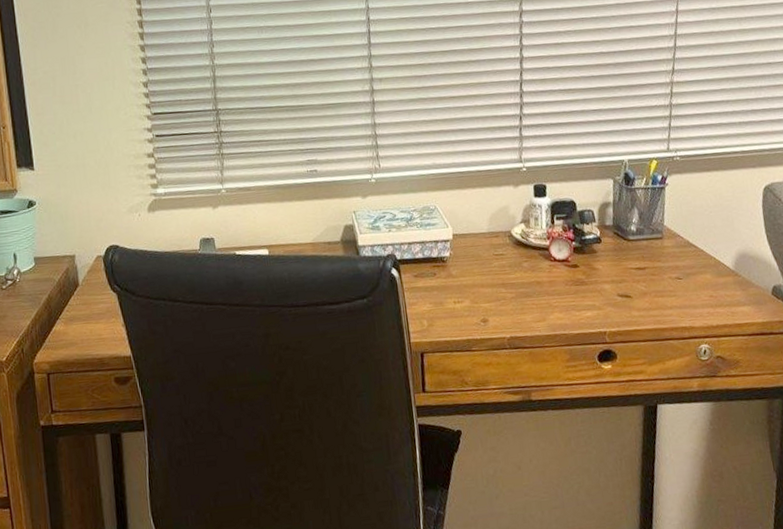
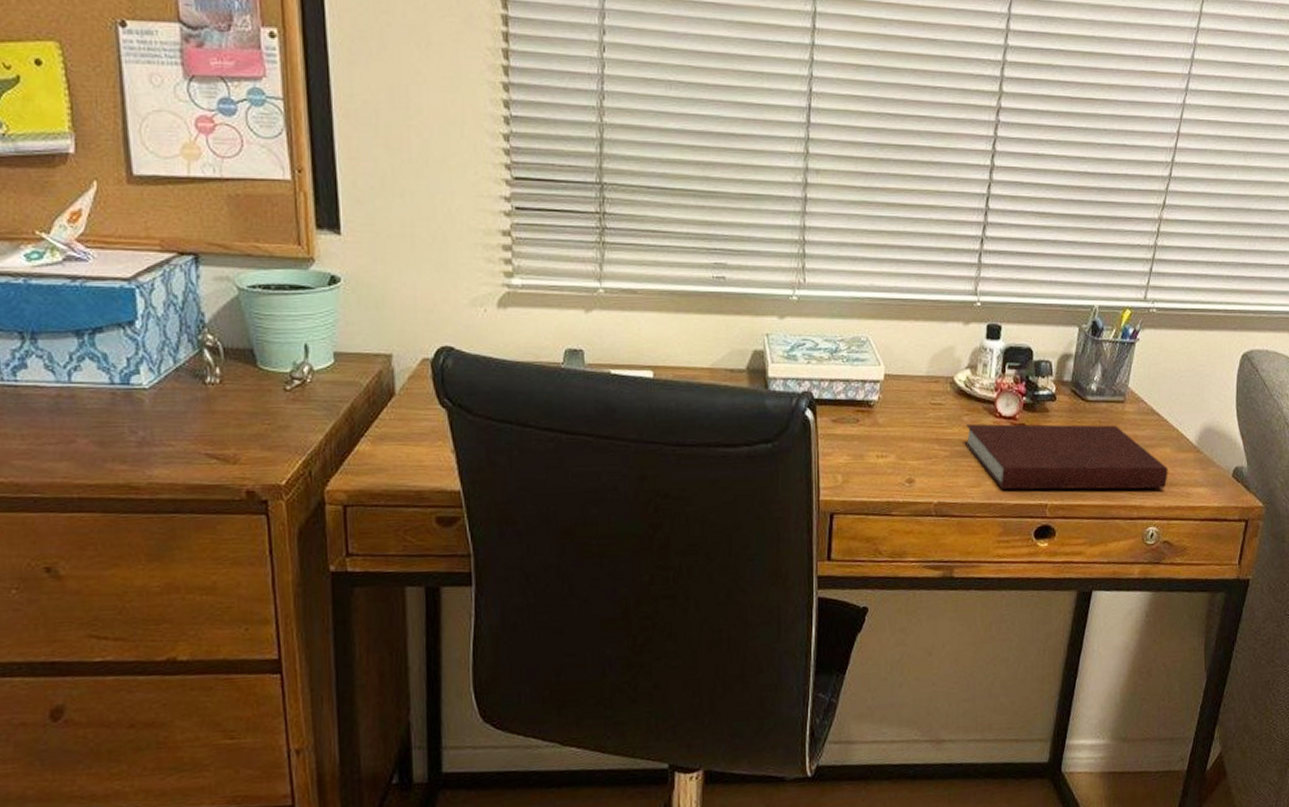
notebook: none [526,258,712,322] -> present [964,423,1168,490]

